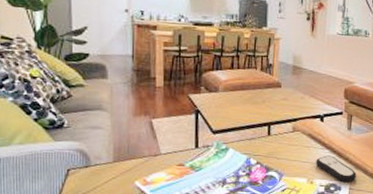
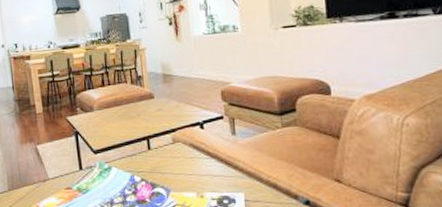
remote control: present [315,155,356,183] -> none [202,165,250,194]

